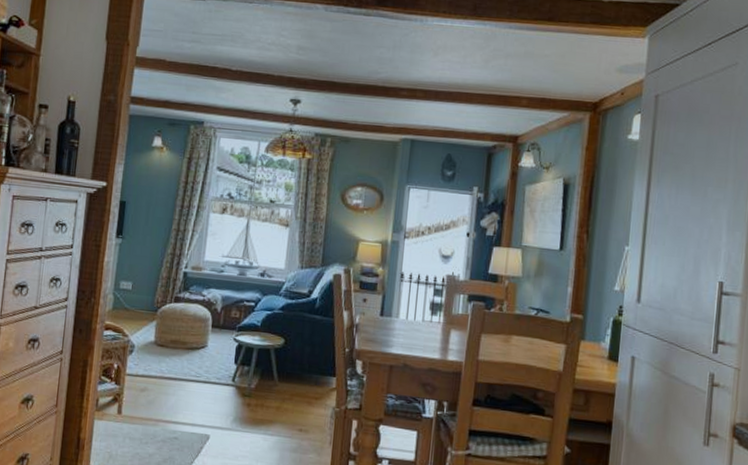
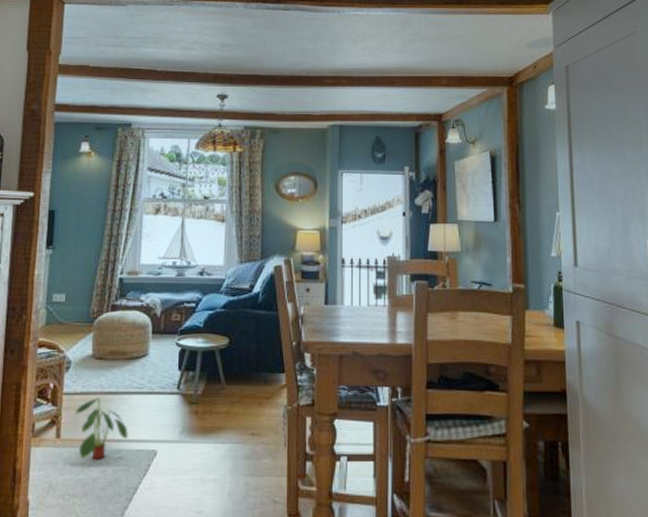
plant: none [135,381,185,437] -> present [74,398,129,459]

